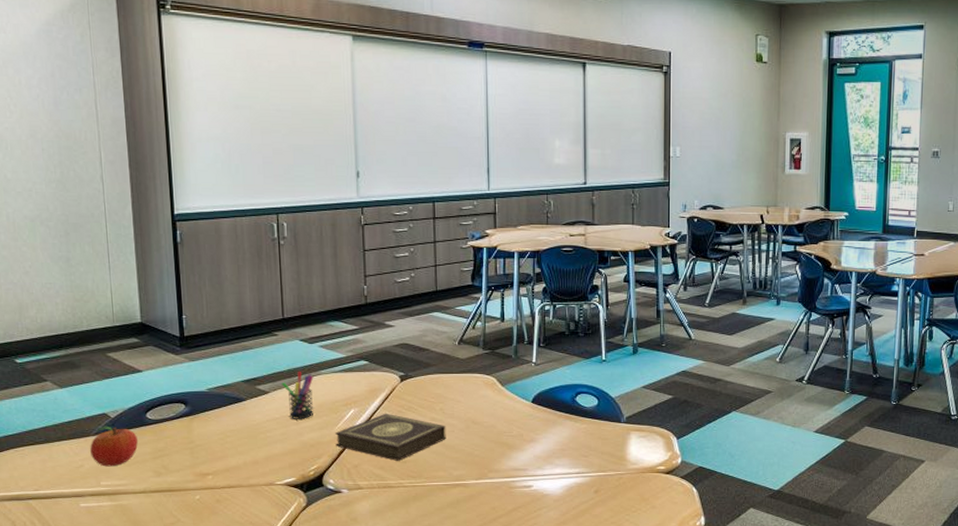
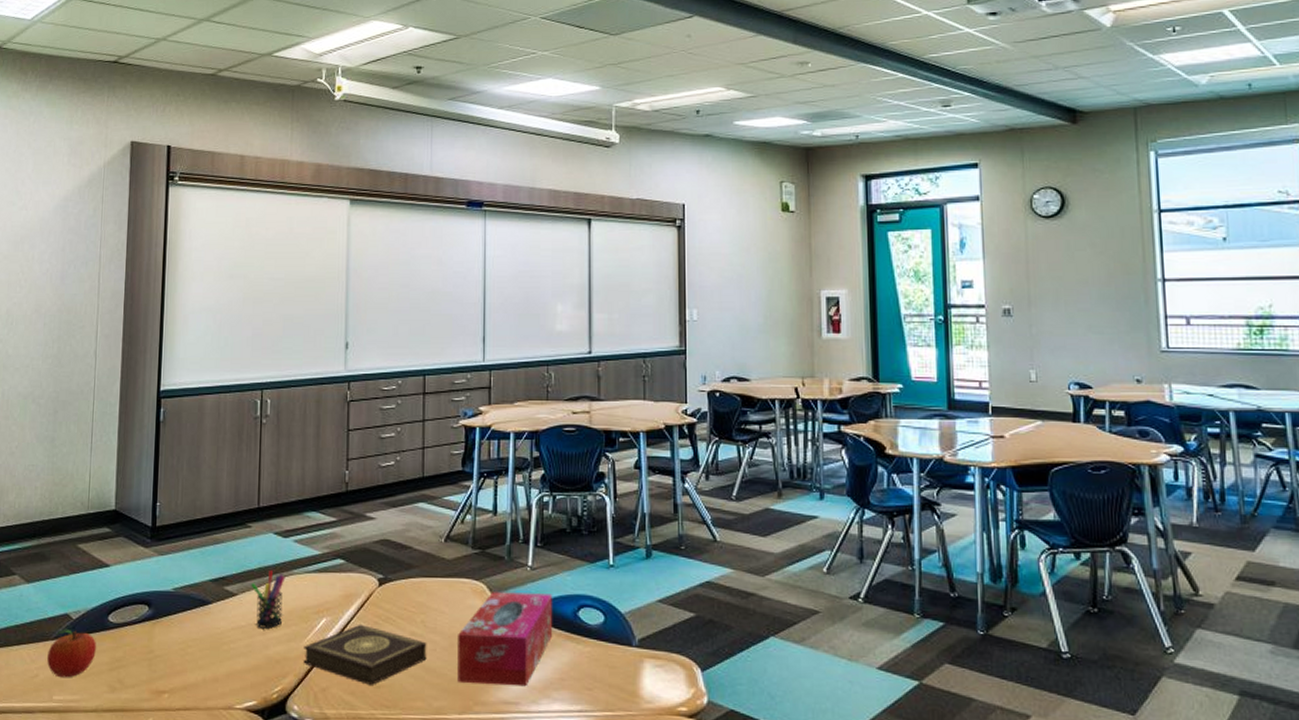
tissue box: none [473,384,555,457] -> present [457,592,553,687]

